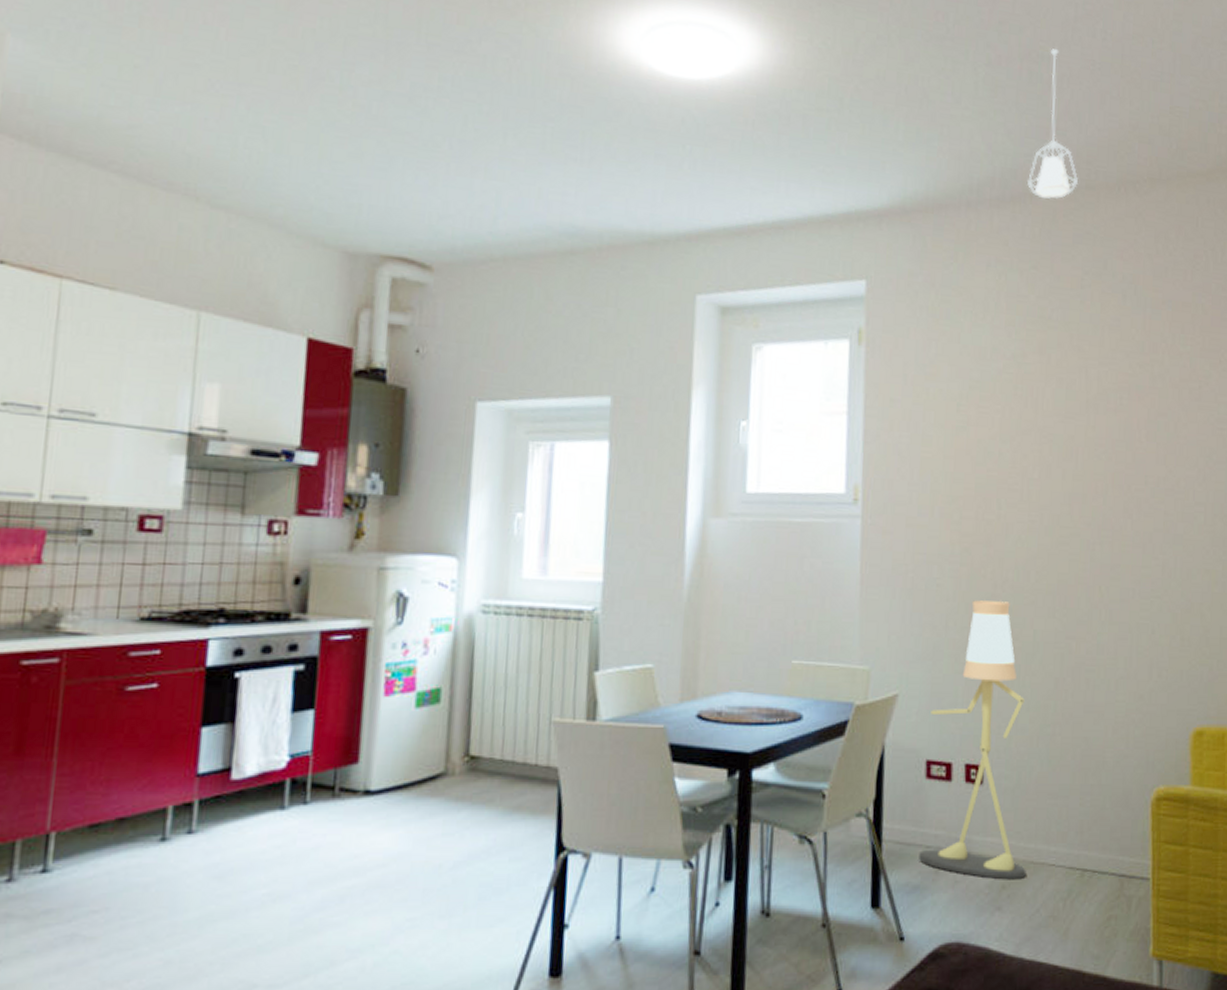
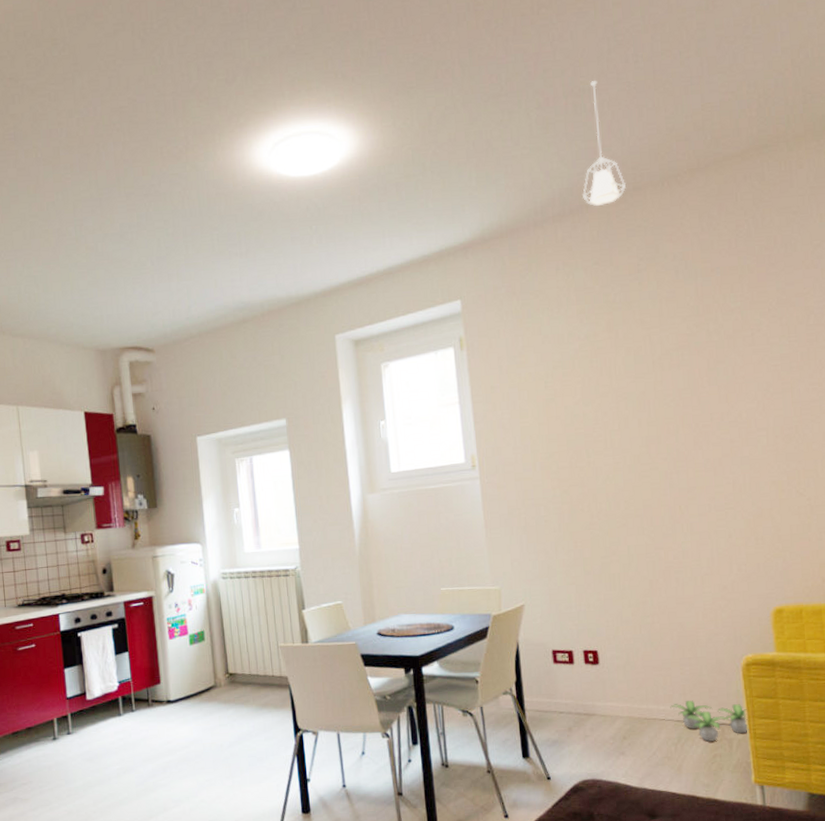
floor lamp: present [919,600,1026,880] -> none [551,527,642,733]
potted plant: none [1063,842,1152,900] -> present [670,700,749,743]

